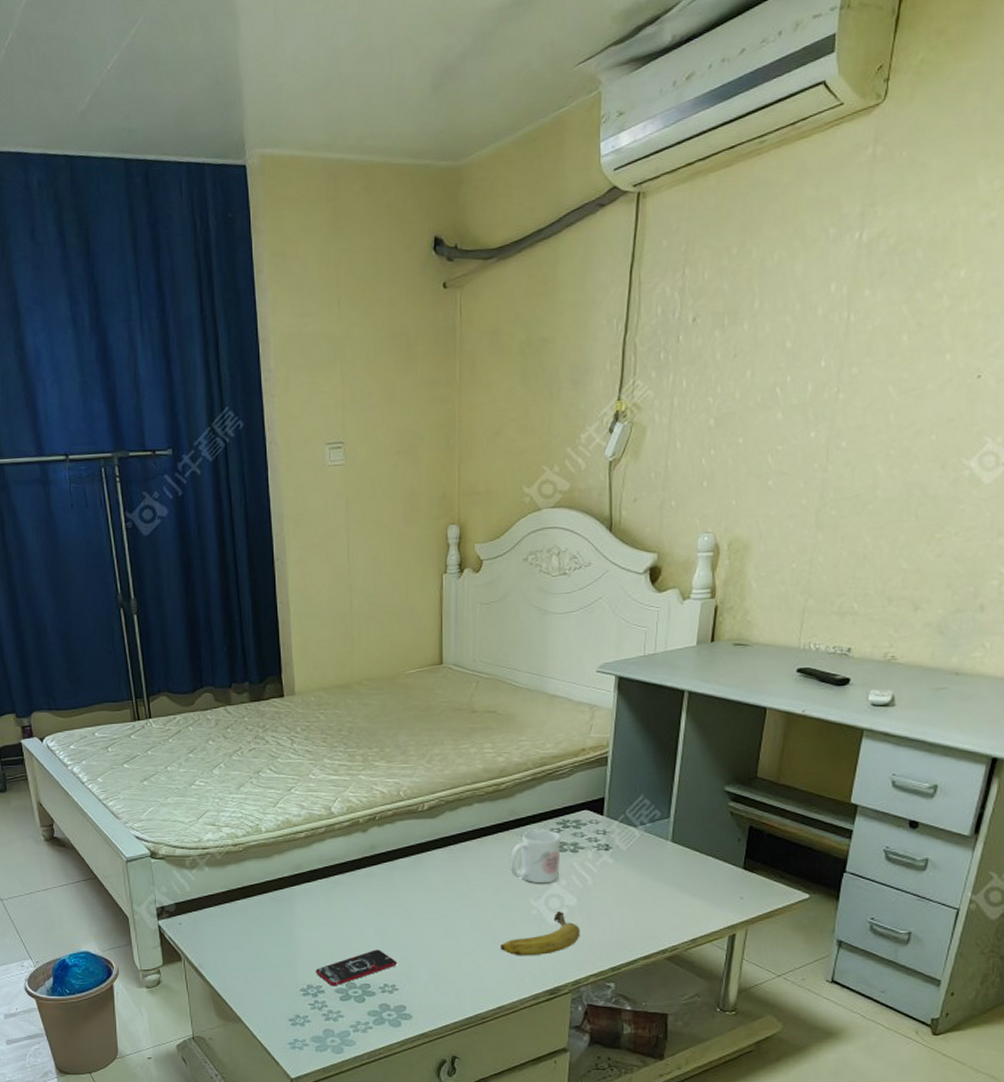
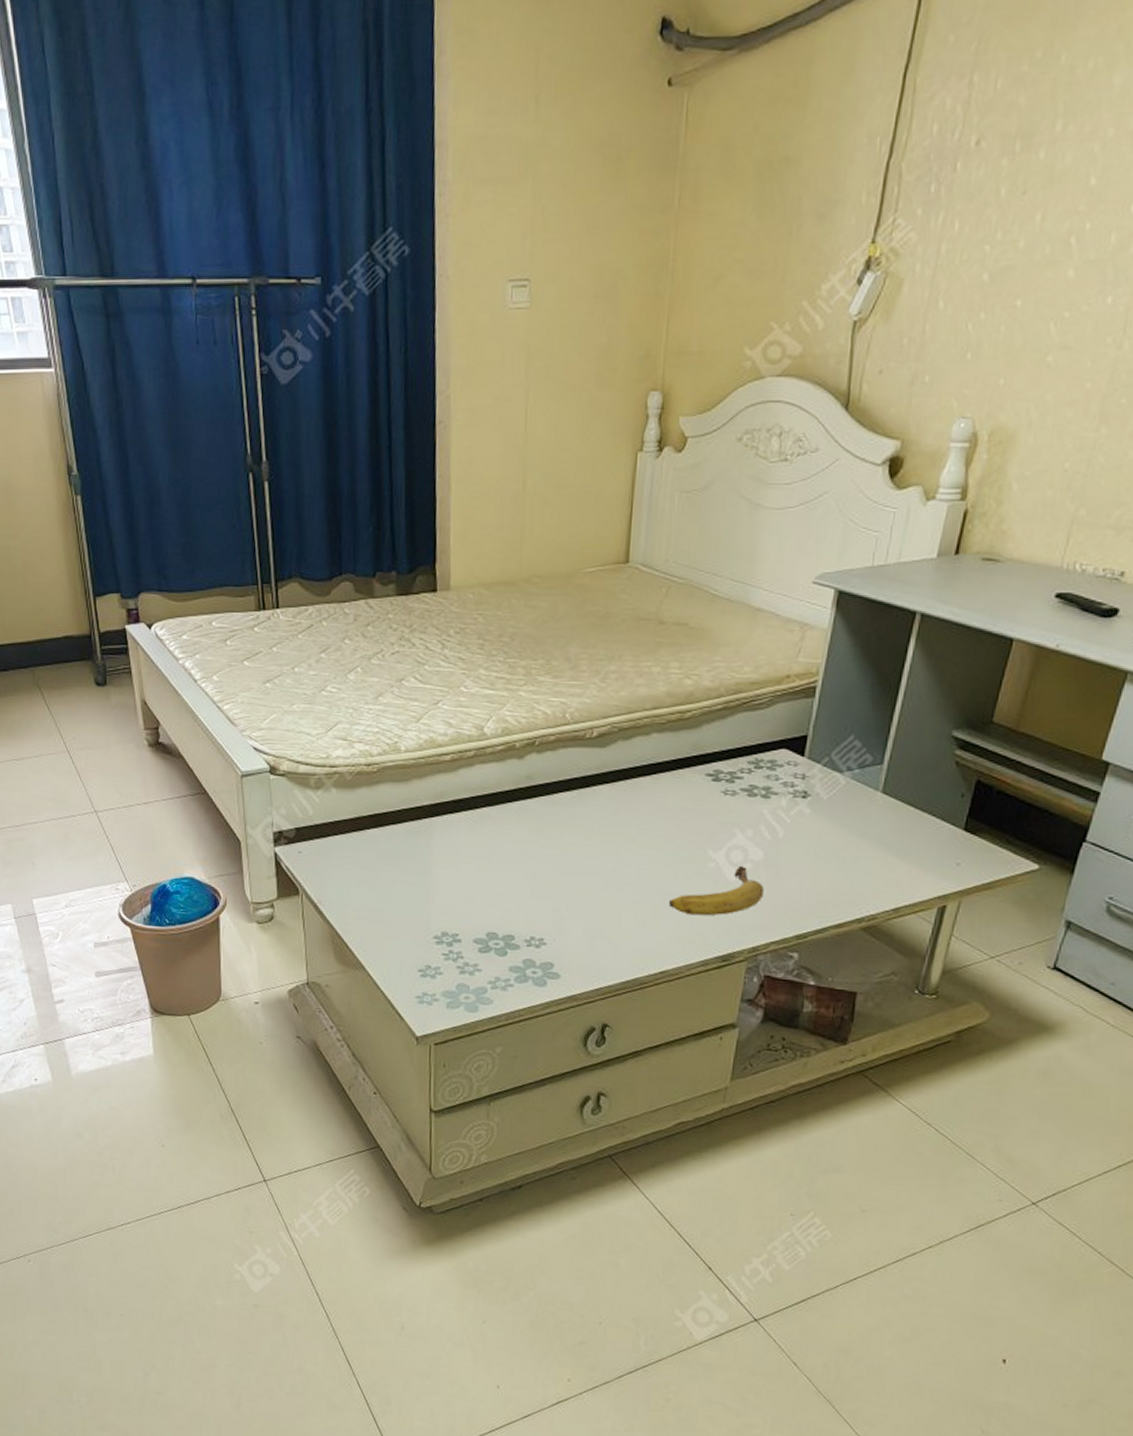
smartphone: present [315,949,397,986] -> none [452,896,547,936]
mug: present [510,829,561,884] -> none [688,768,751,833]

